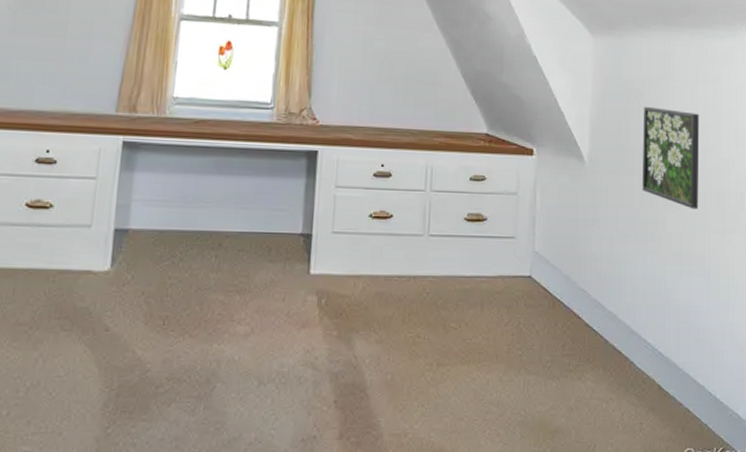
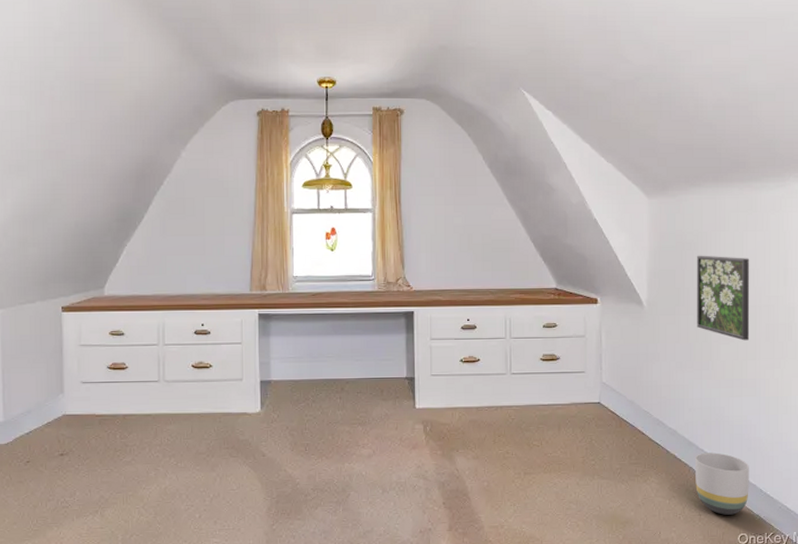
planter: none [636,344,697,424] -> present [694,452,749,515]

